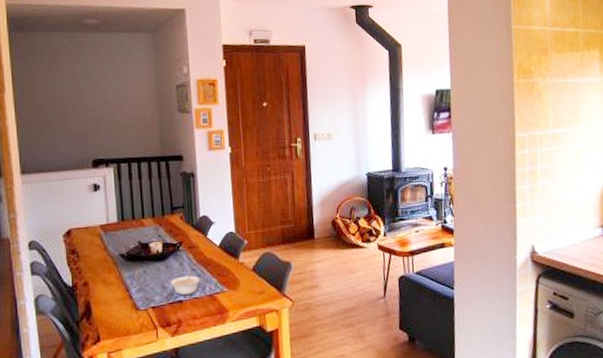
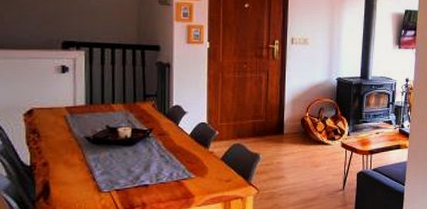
legume: present [170,271,201,295] -> none [136,157,168,179]

